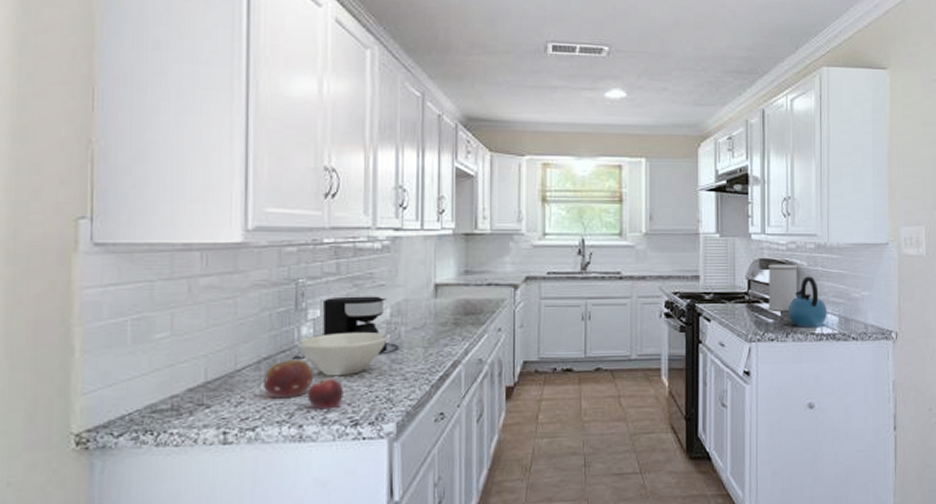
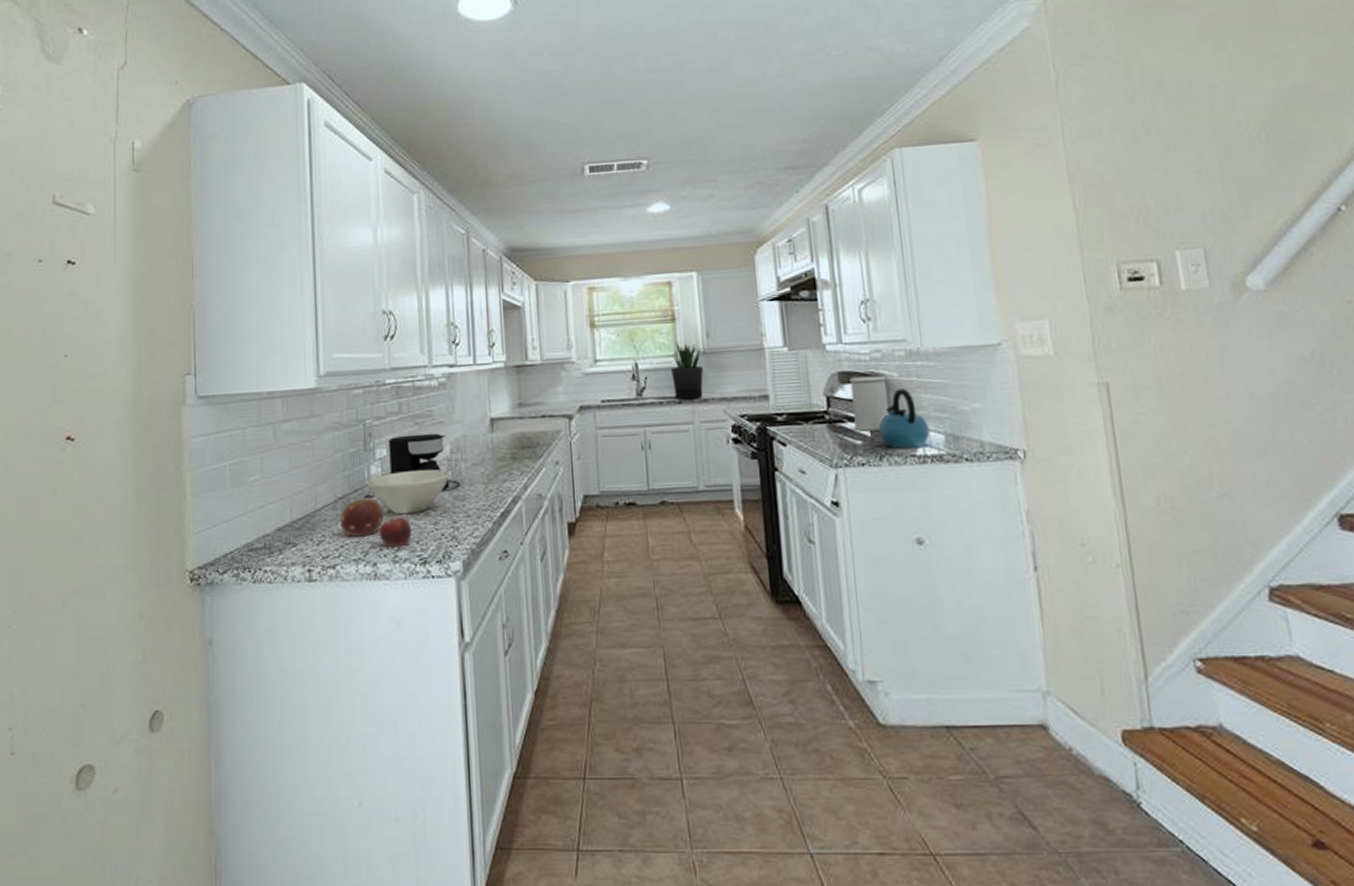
planter: none [615,220,644,276] -> present [671,340,704,400]

